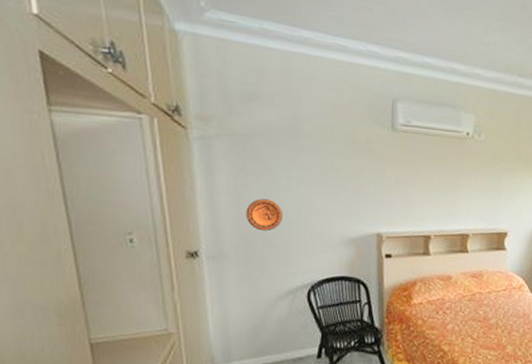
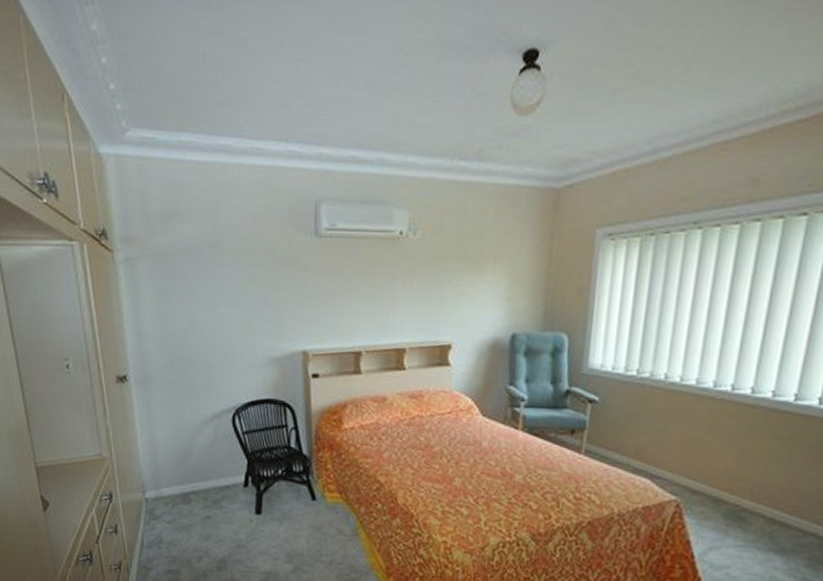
decorative plate: present [246,198,284,231] -> none [170,319,206,353]

